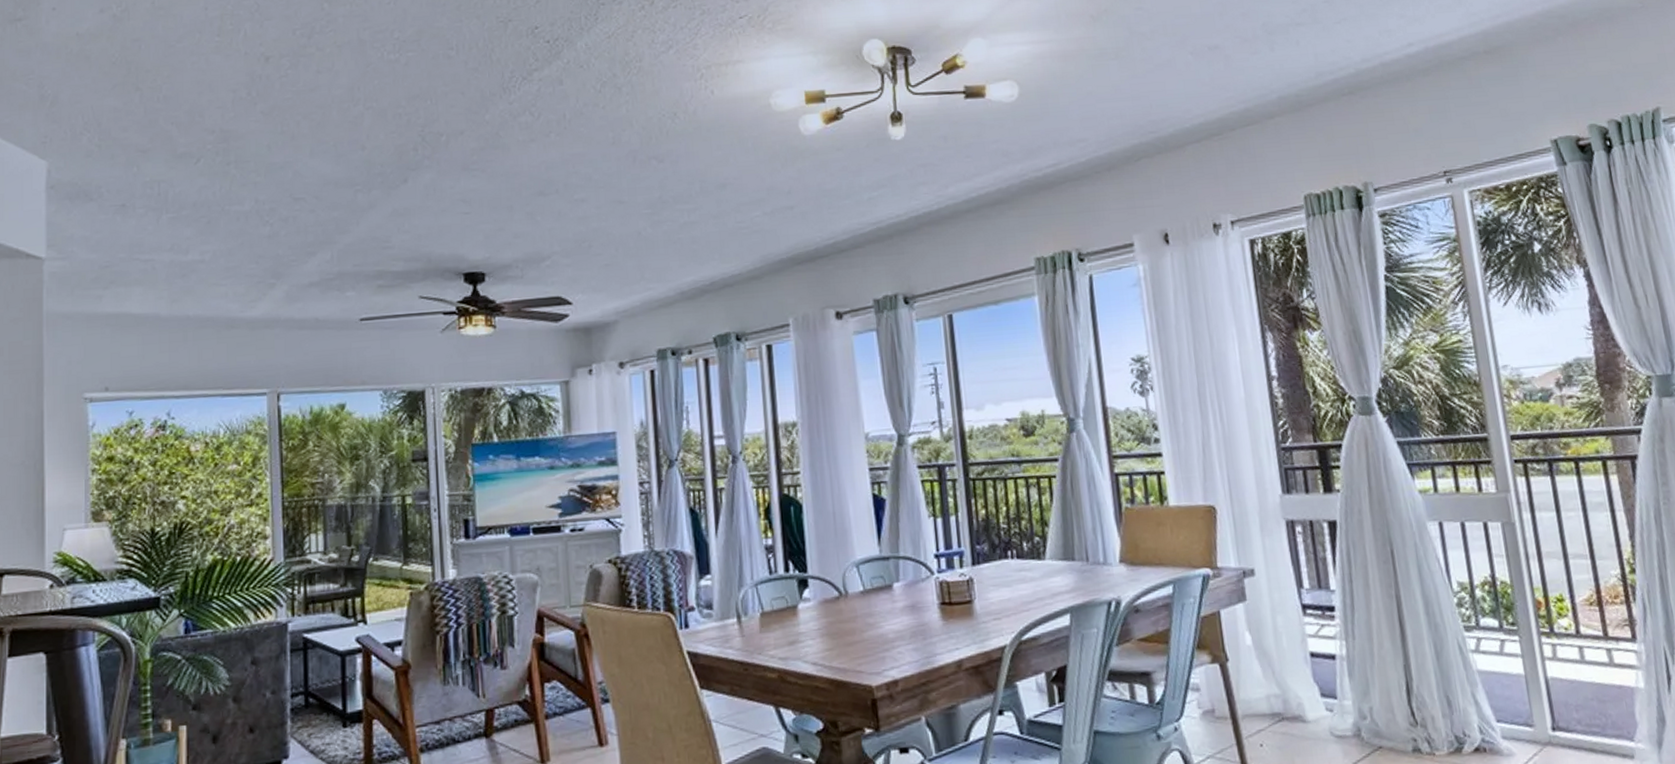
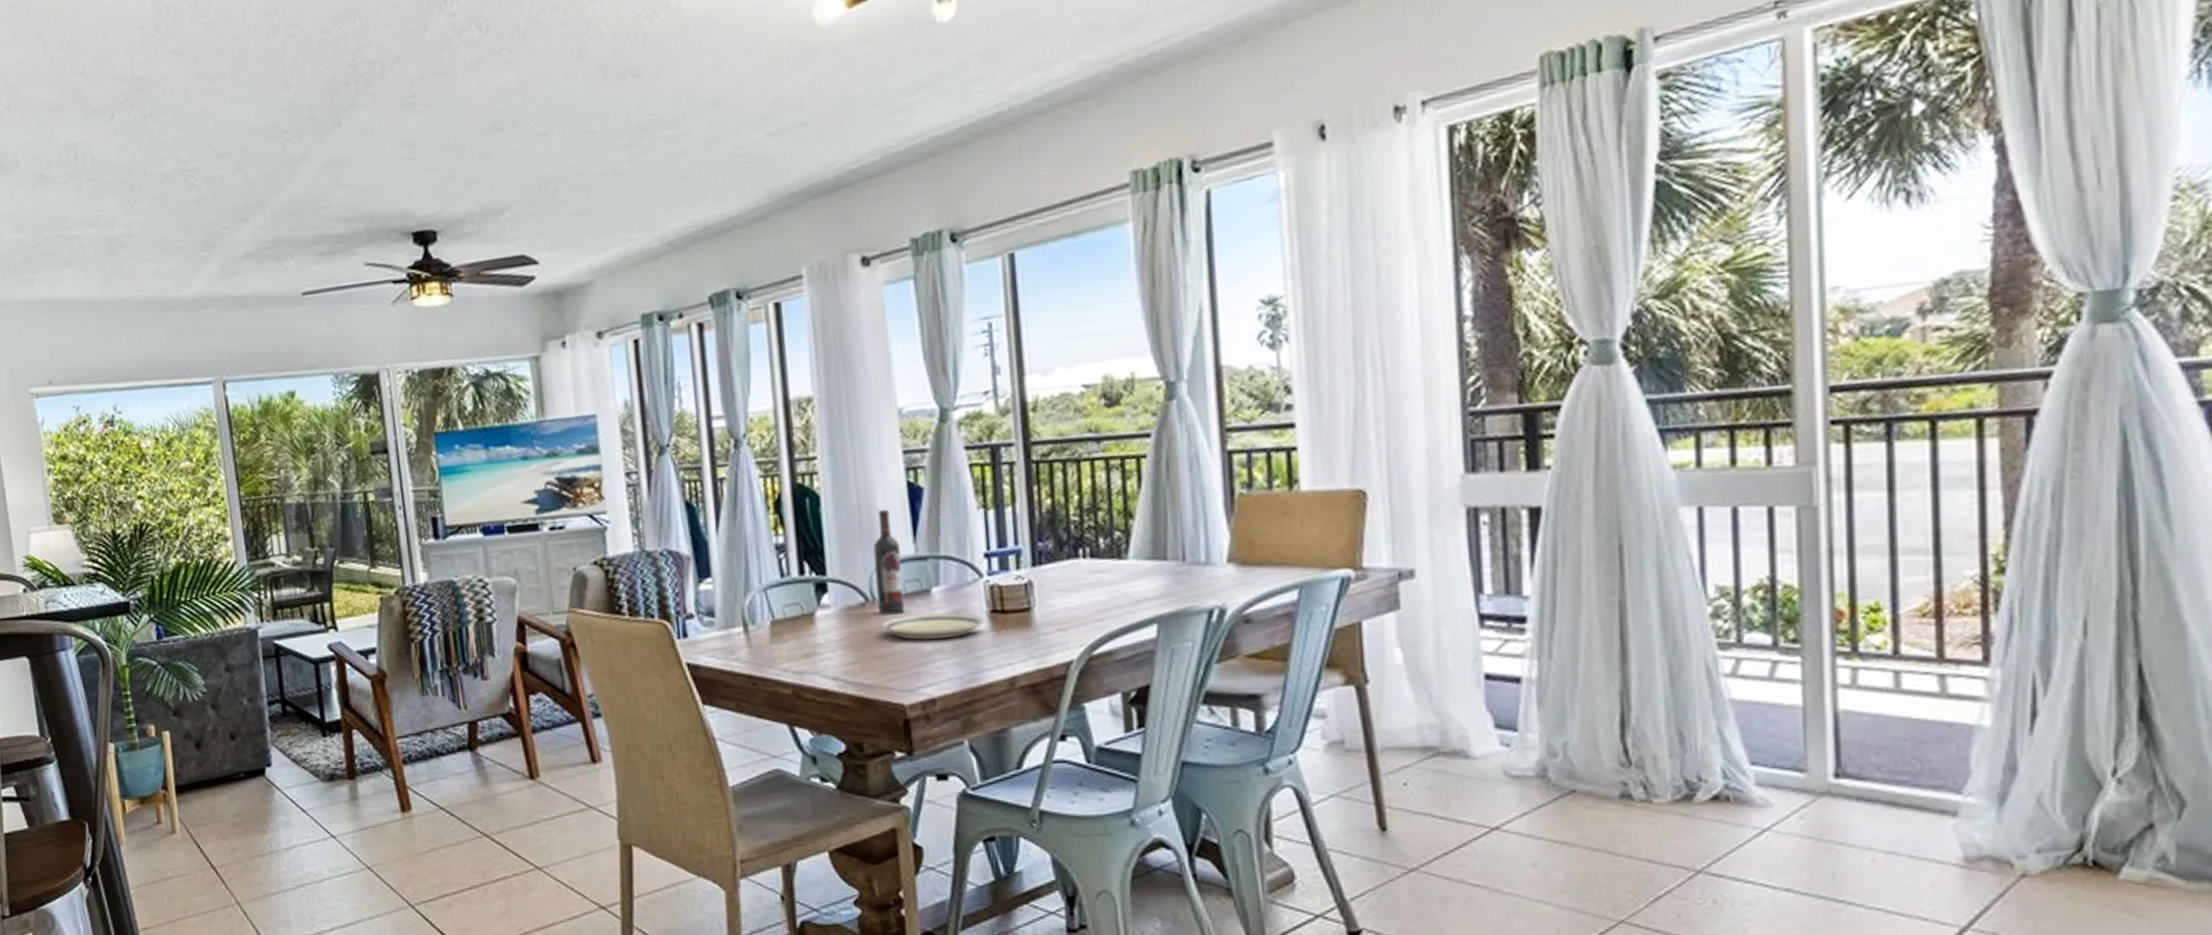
wine bottle: none [846,516,872,607] -> present [873,509,905,615]
plate: none [853,605,936,629] -> present [881,613,984,640]

